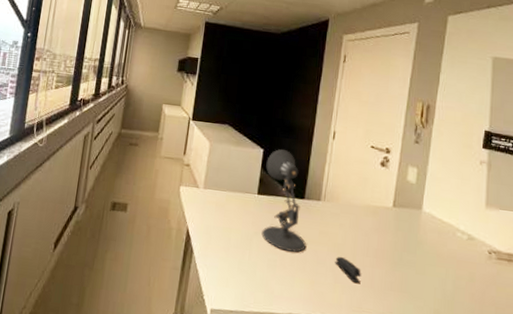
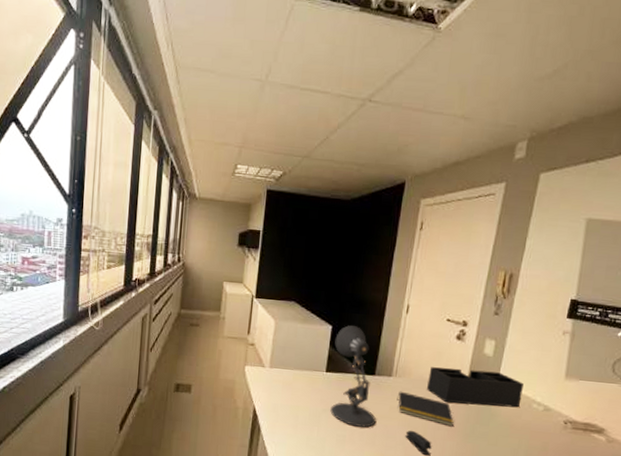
notepad: none [326,215,382,254] -> present [397,391,454,427]
desk organizer: none [355,192,447,236] -> present [427,367,524,408]

